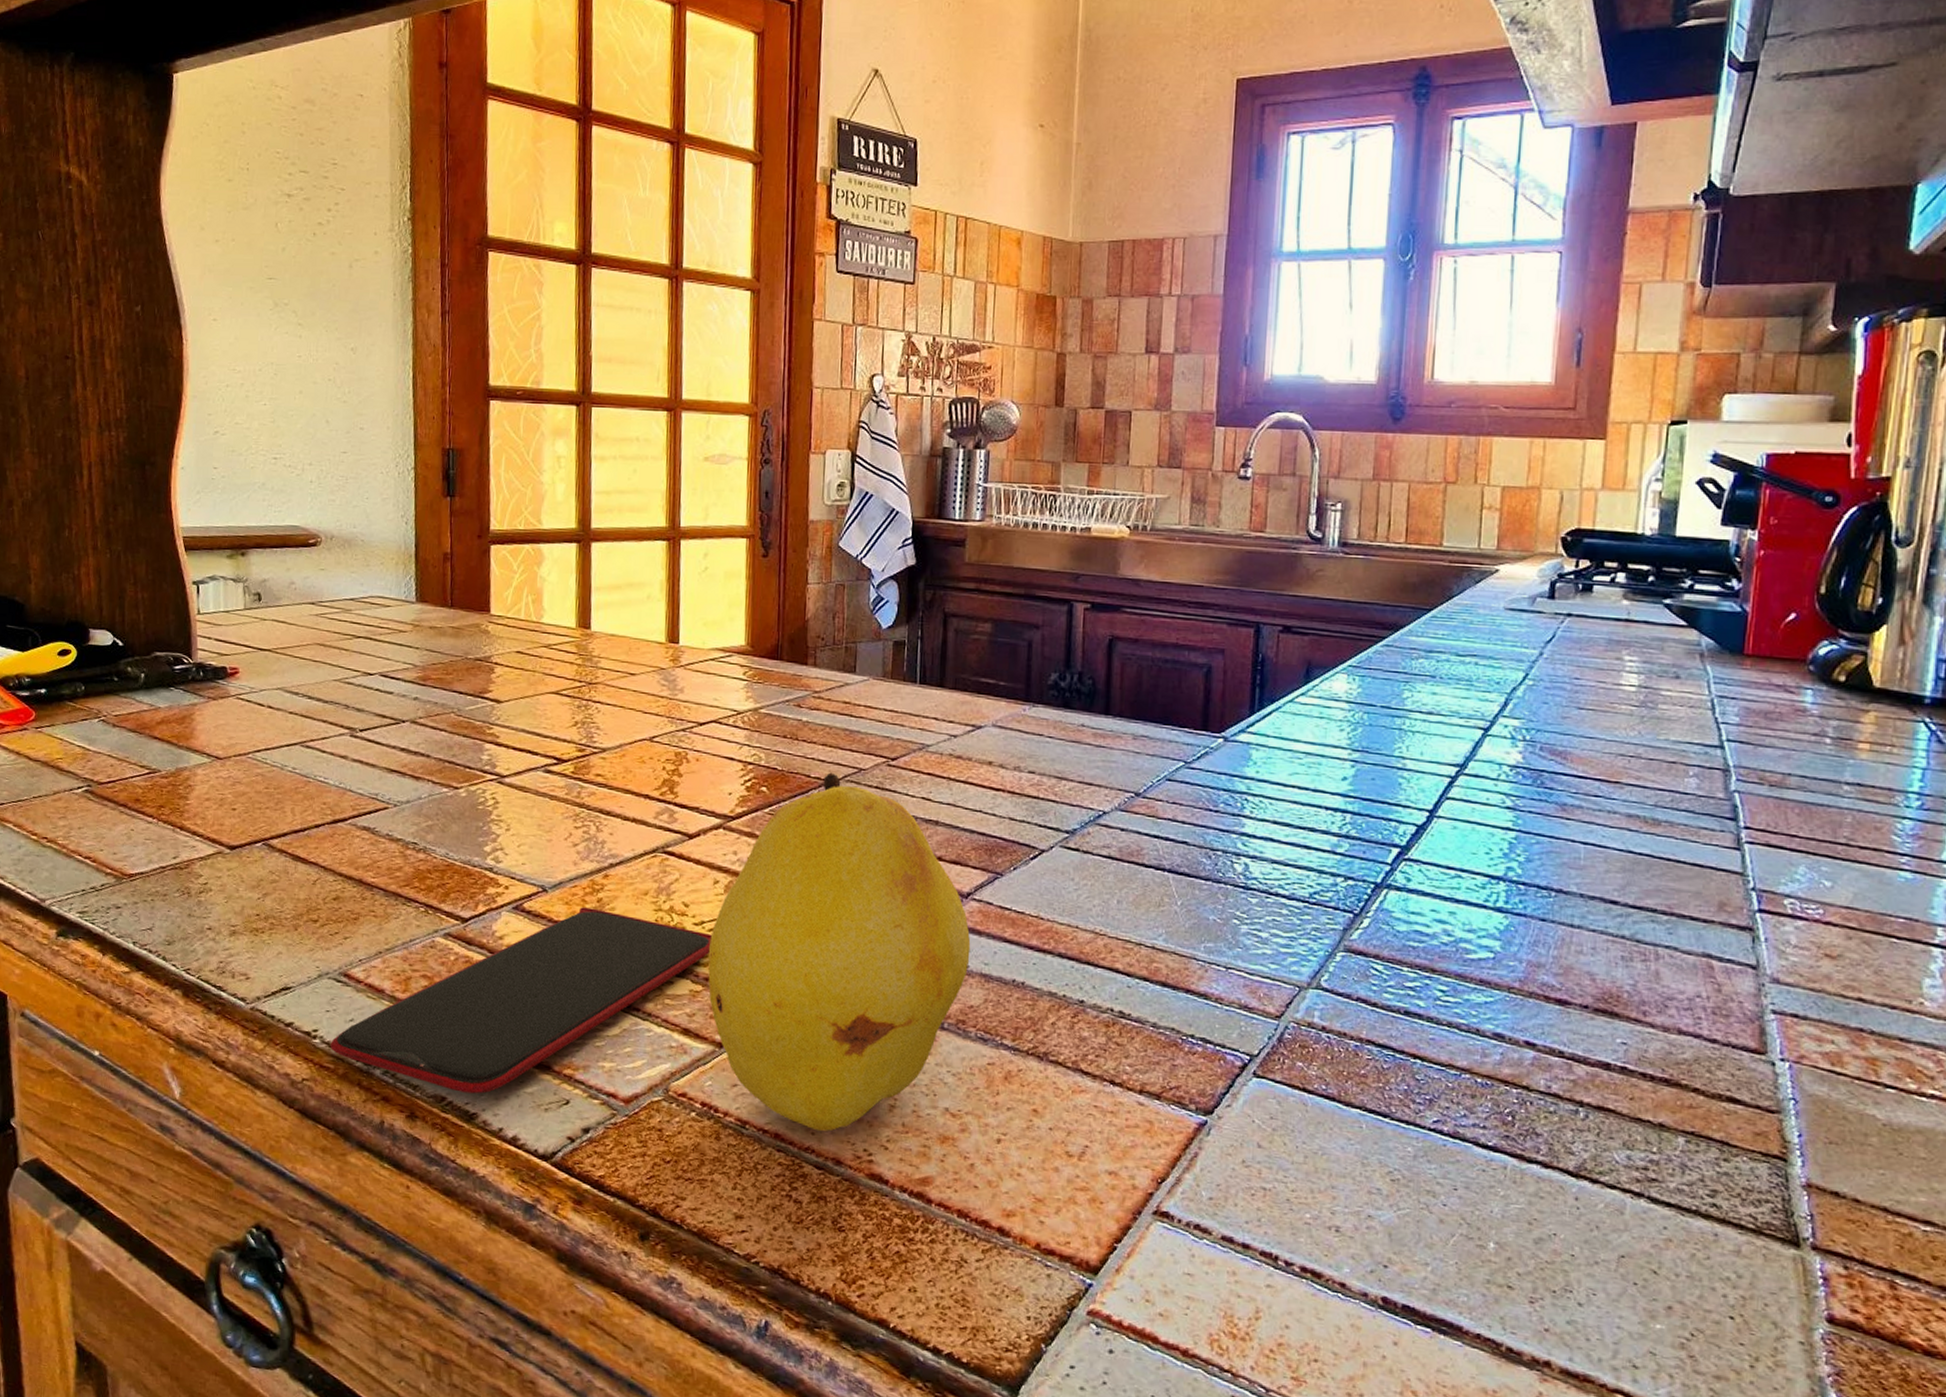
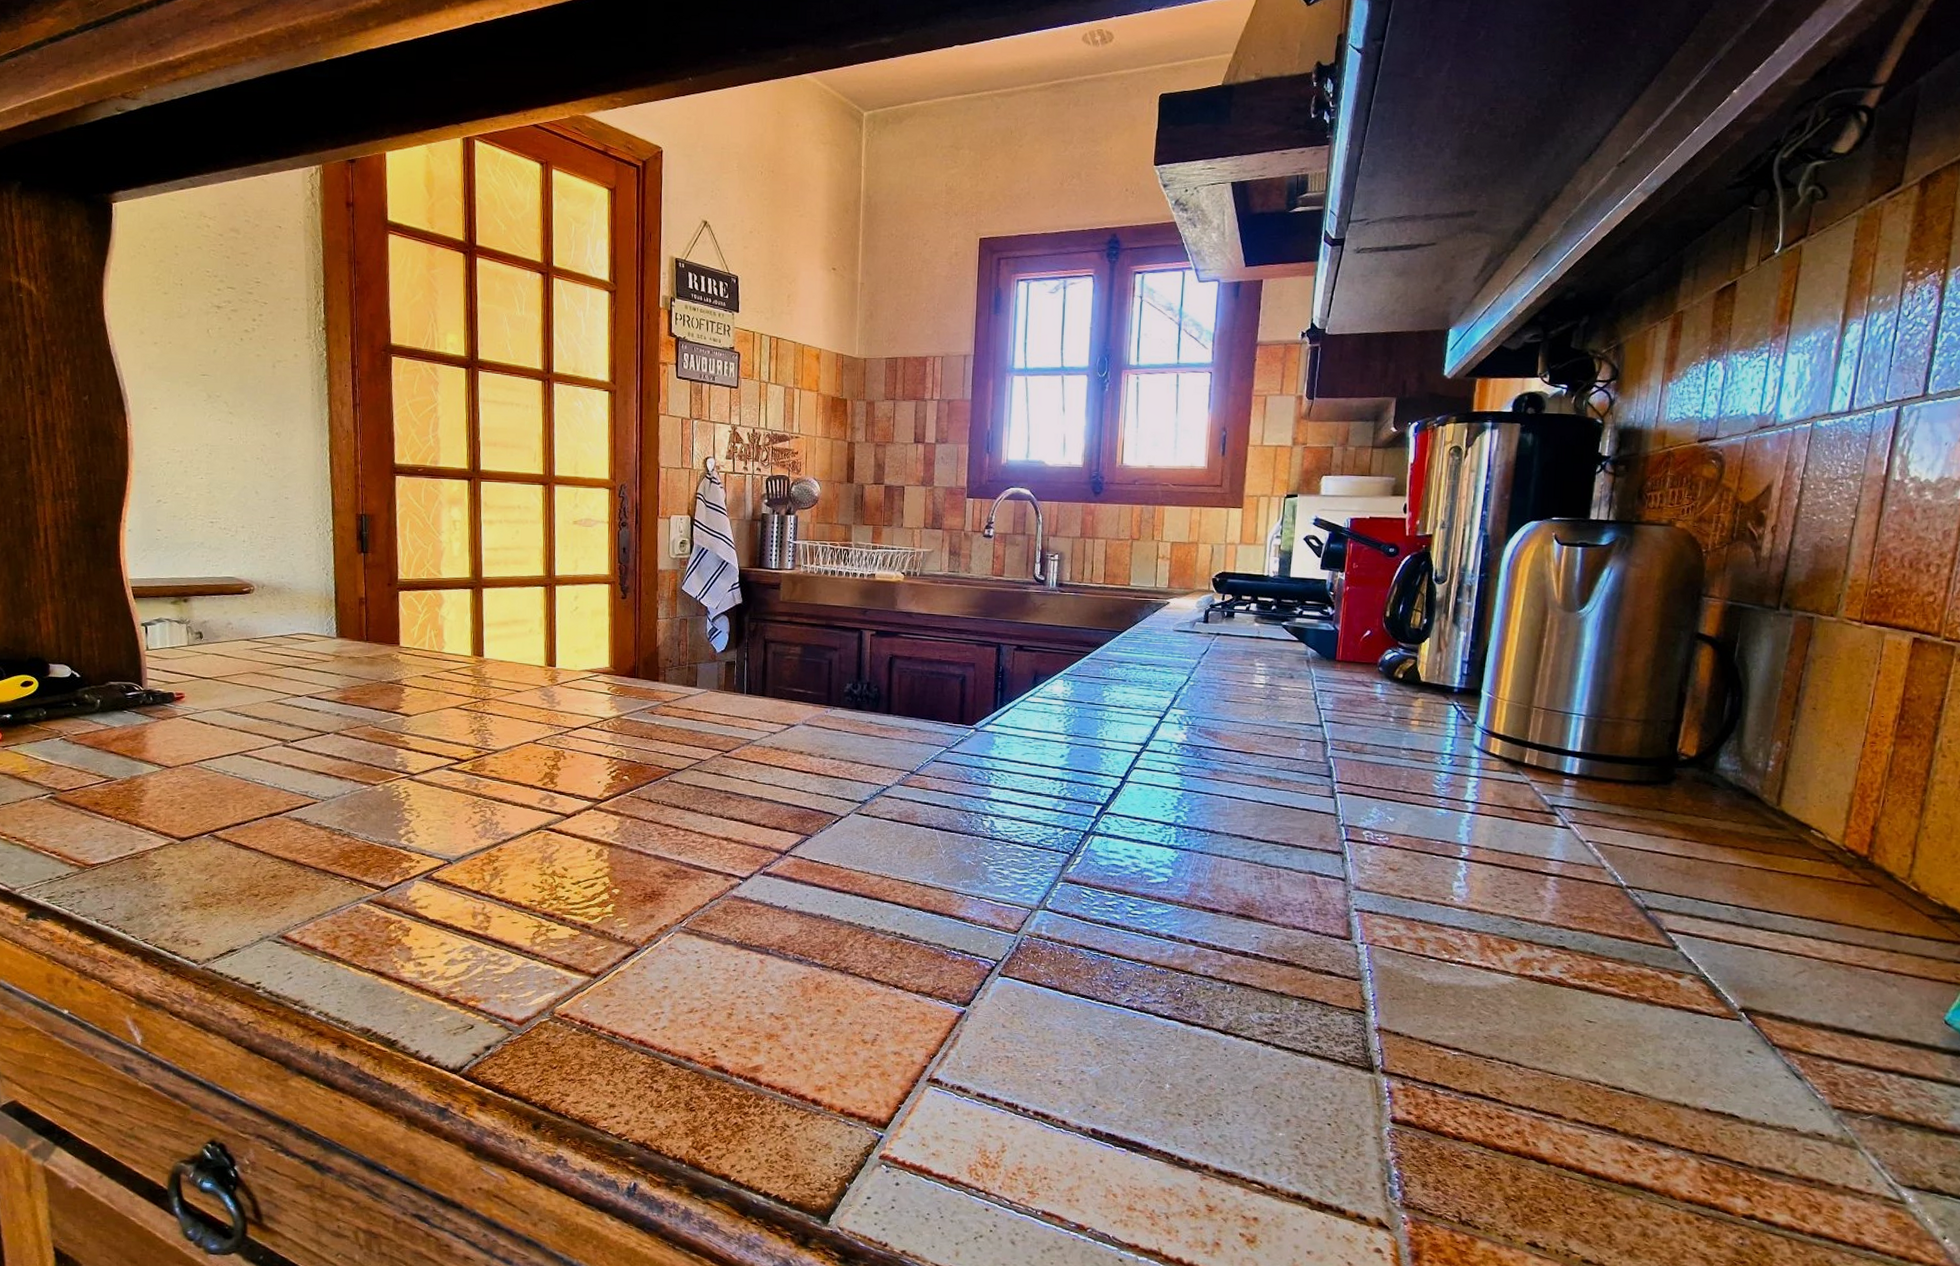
smartphone: present [329,907,712,1094] -> none [271,874,586,1025]
fruit: present [707,772,971,1132] -> none [583,763,789,1037]

